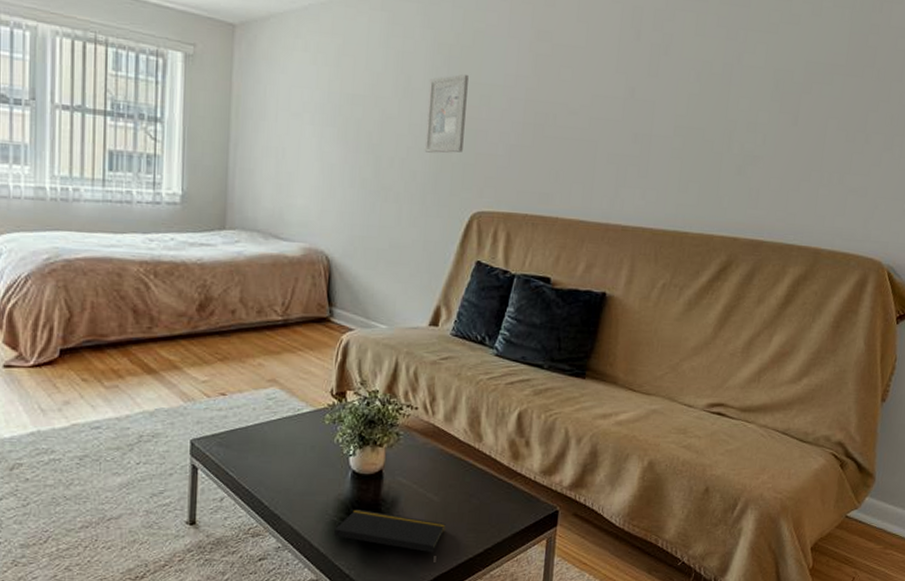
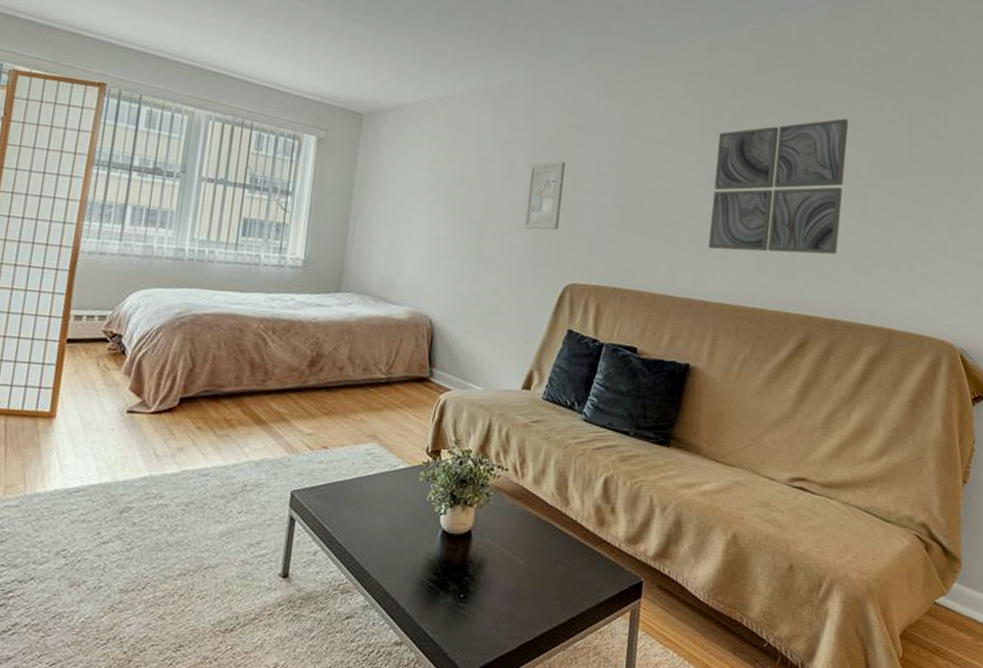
notepad: present [333,509,446,566] -> none [420,570,531,634]
wall art: none [626,16,783,171] -> present [708,118,848,255]

